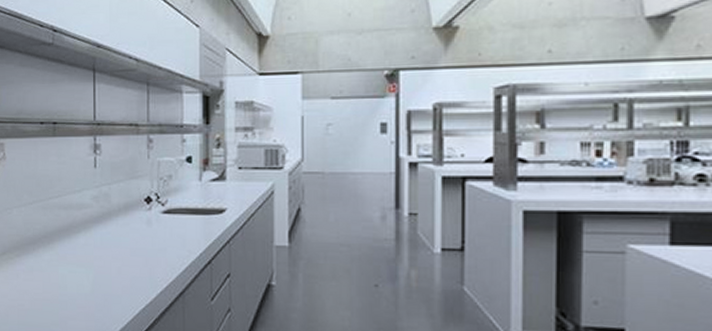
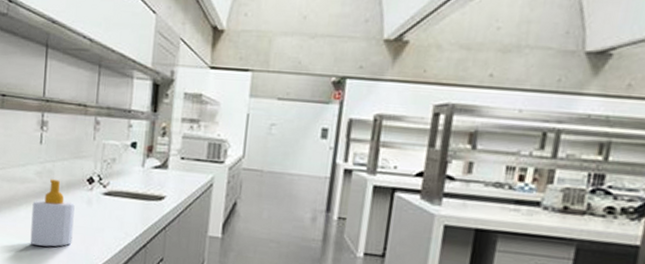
soap bottle: none [91,202,135,273] -> present [30,179,75,247]

